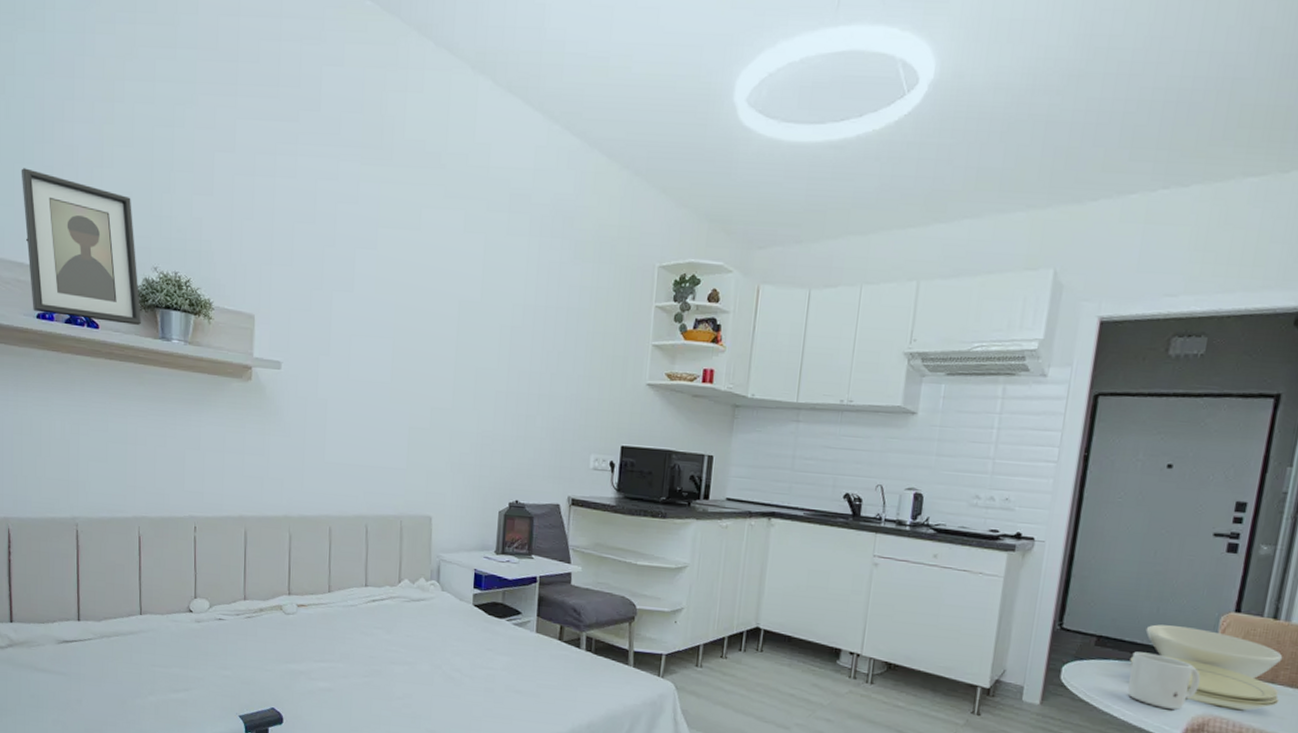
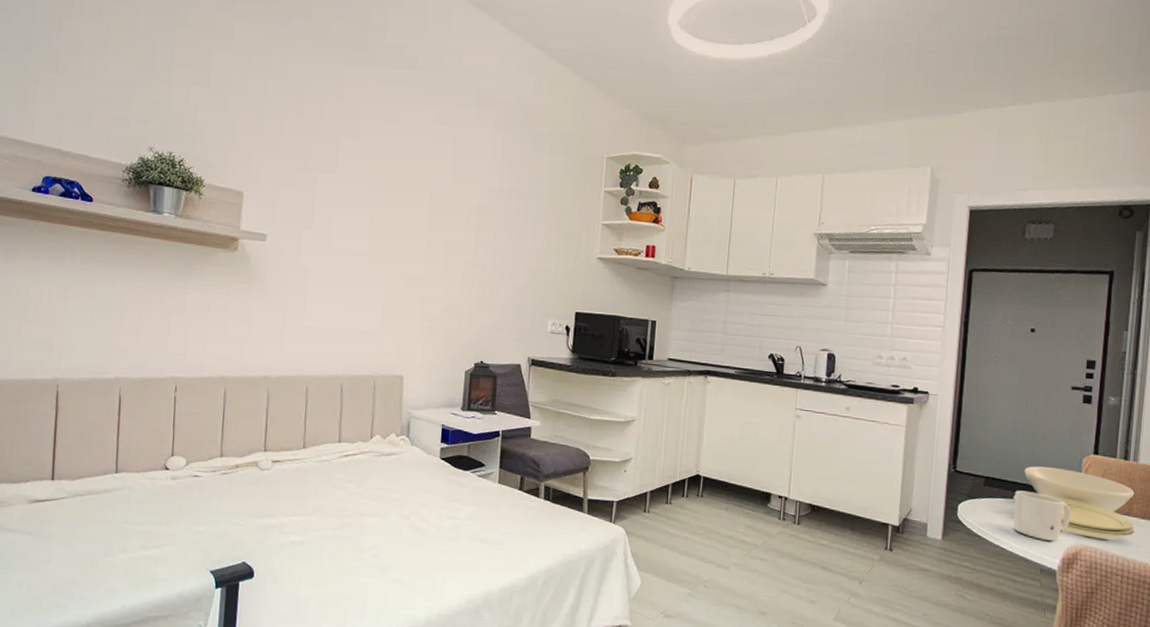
picture frame: present [21,168,141,325] -> none [27,56,135,199]

